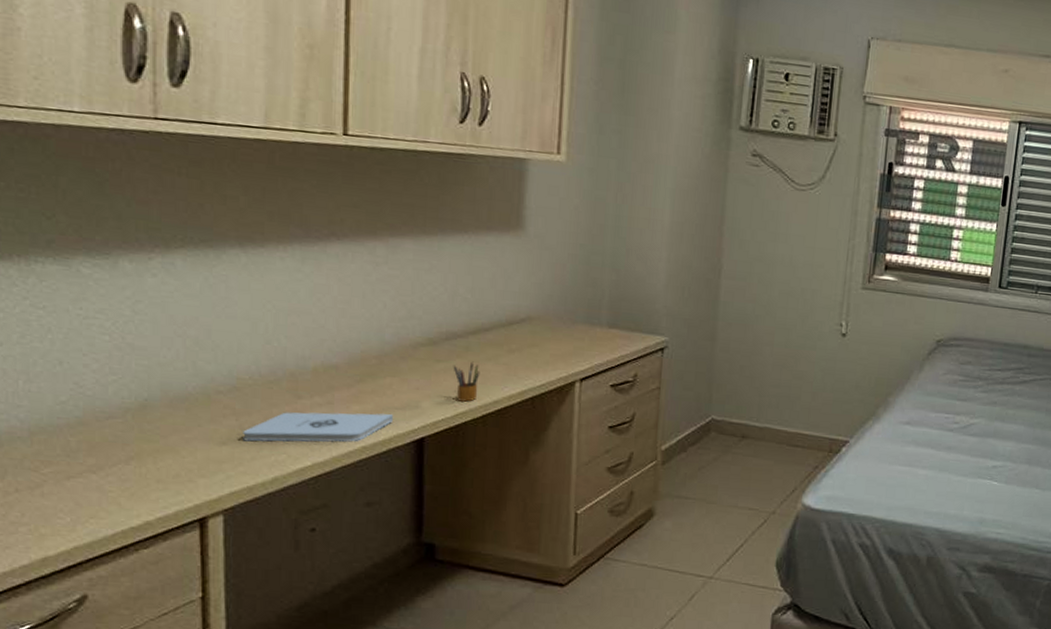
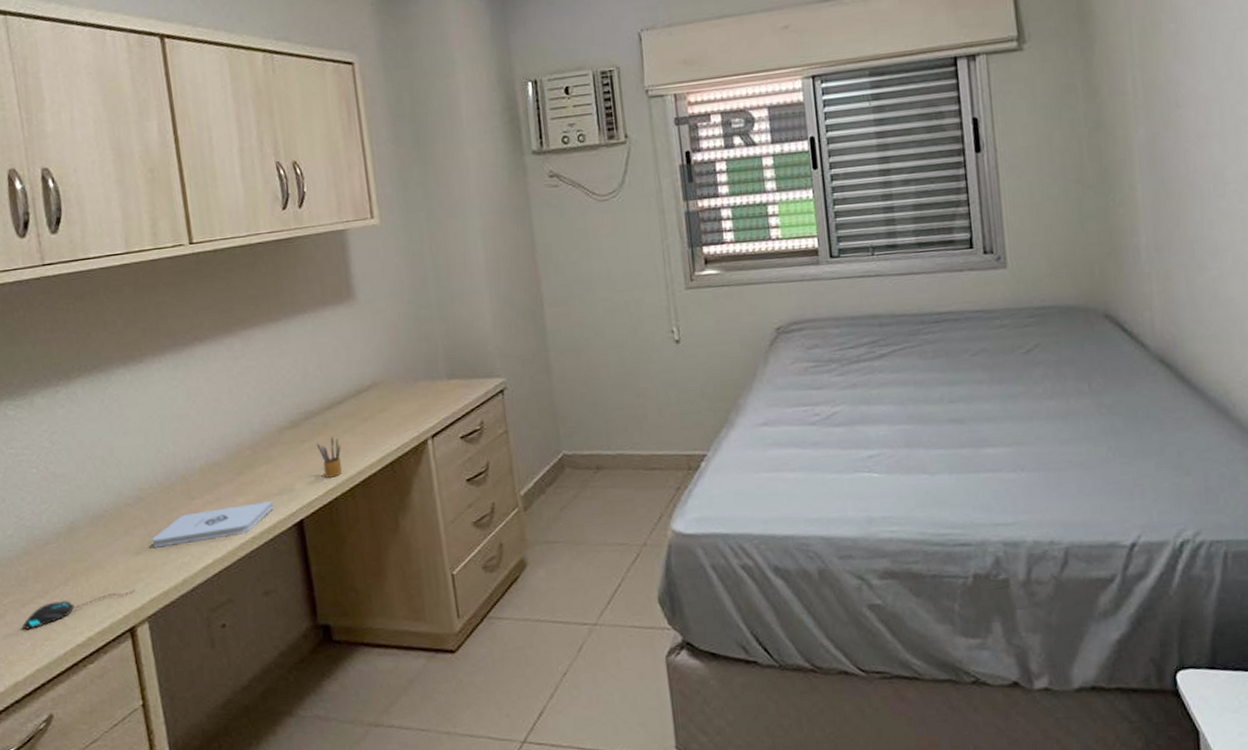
mouse: none [64,479,213,504] -> present [22,589,135,630]

